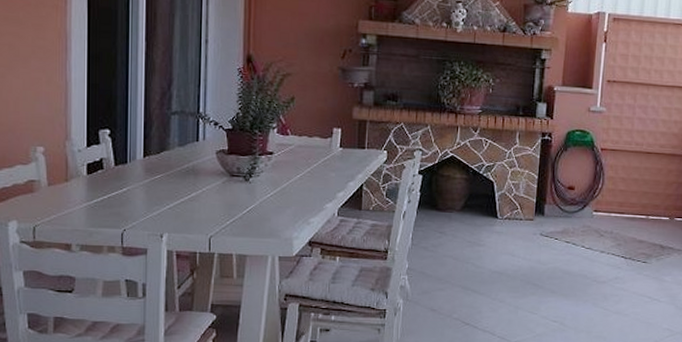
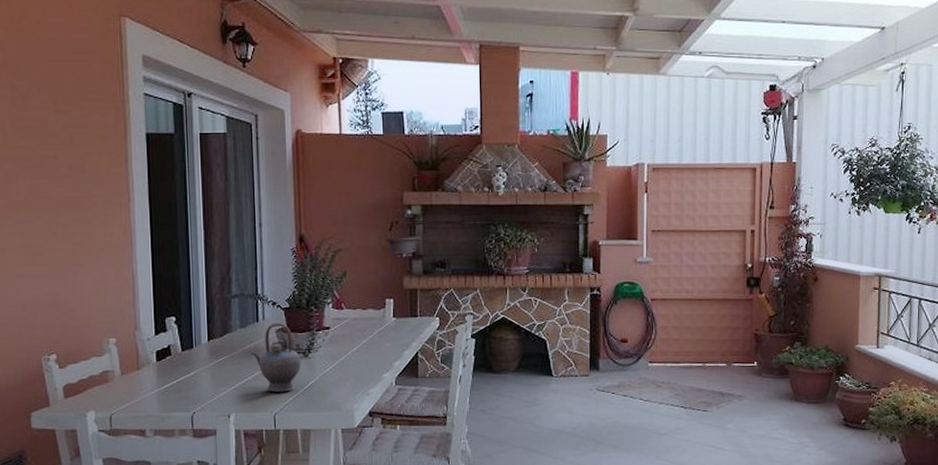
teapot: none [188,143,241,215] -> present [250,322,301,392]

